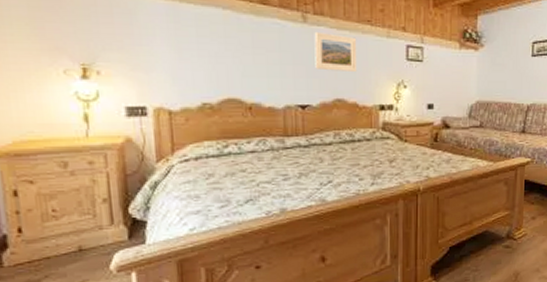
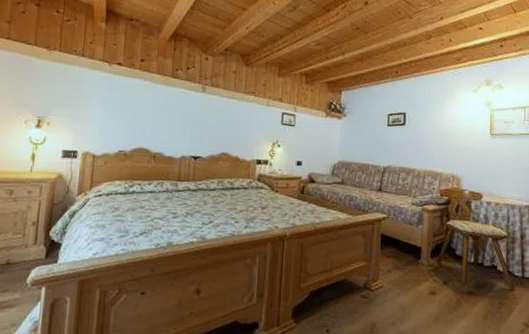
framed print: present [314,31,358,71] -> none [208,99,243,132]

